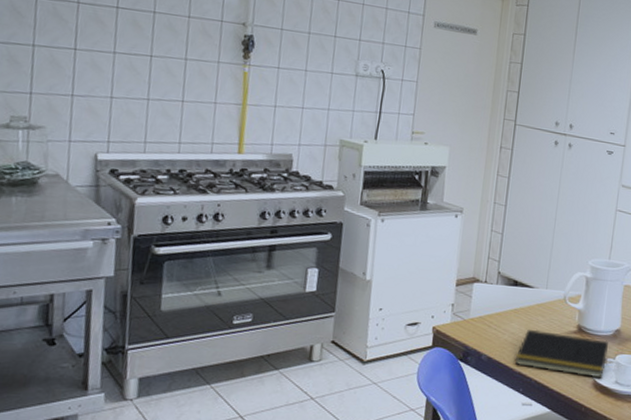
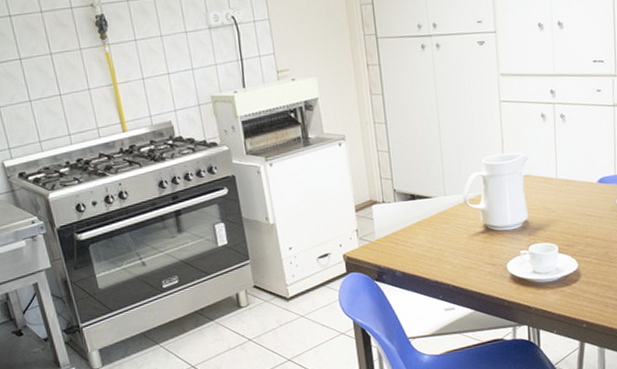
notepad: present [515,329,608,379] -> none [428,233,520,275]

